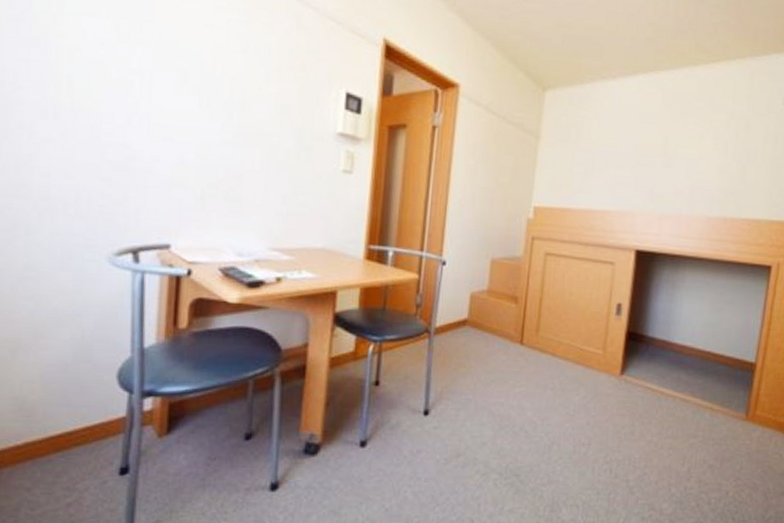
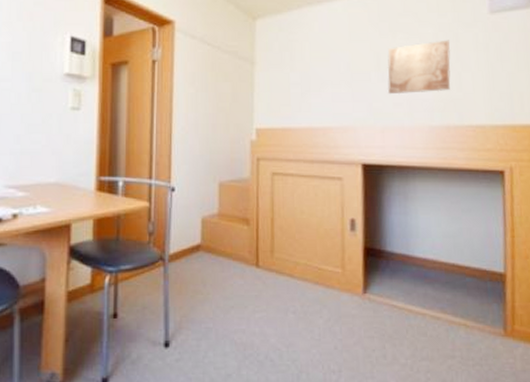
wall art: none [671,129,740,183] -> present [387,40,451,95]

